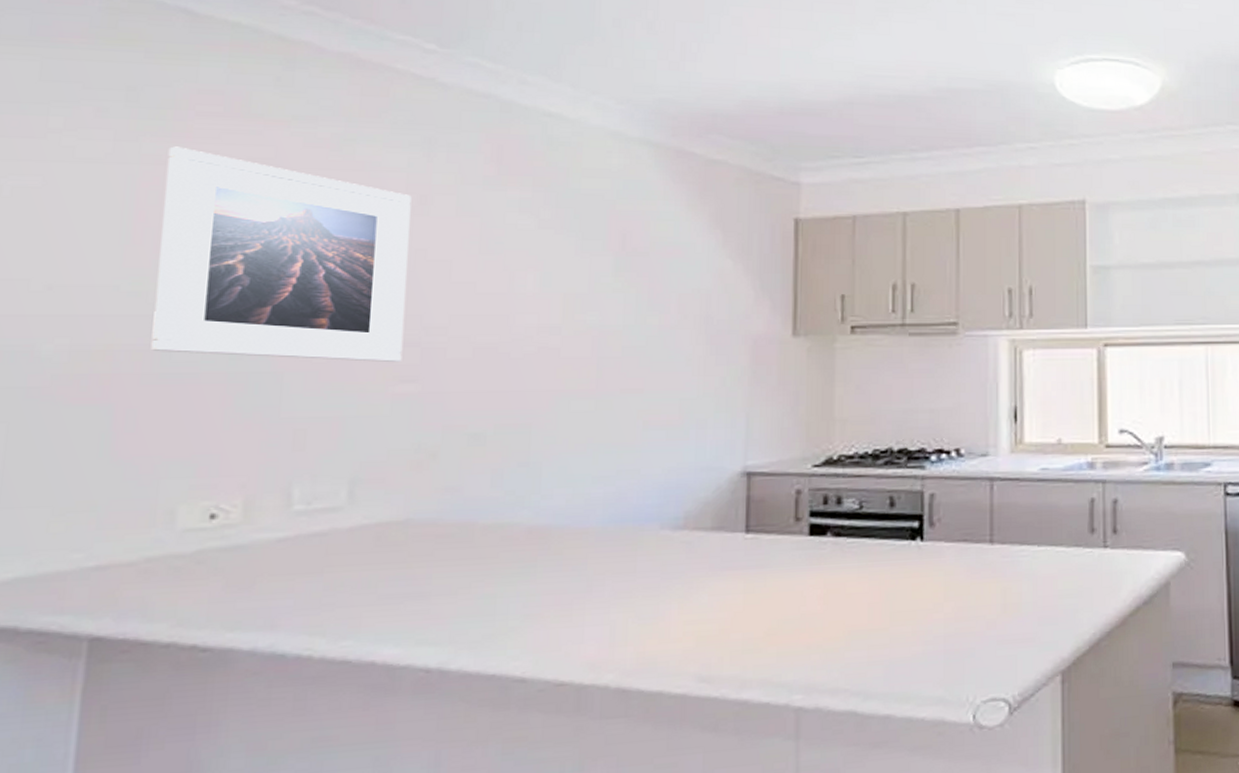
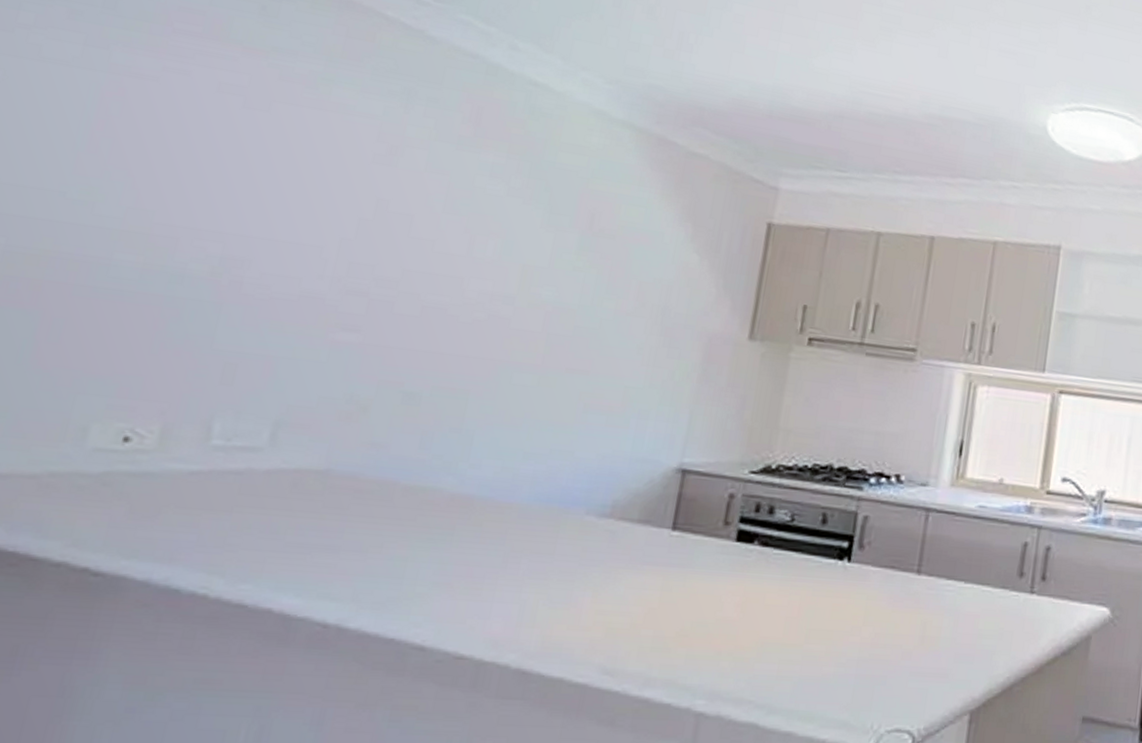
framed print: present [151,146,412,363] -> none [88,59,382,310]

